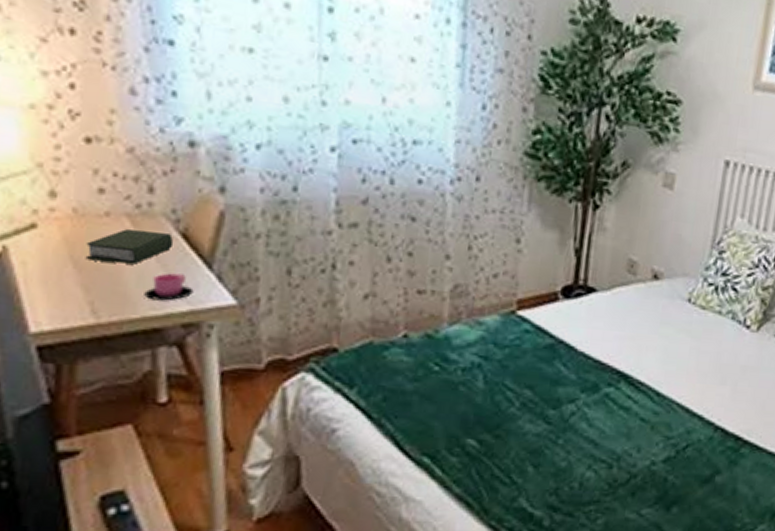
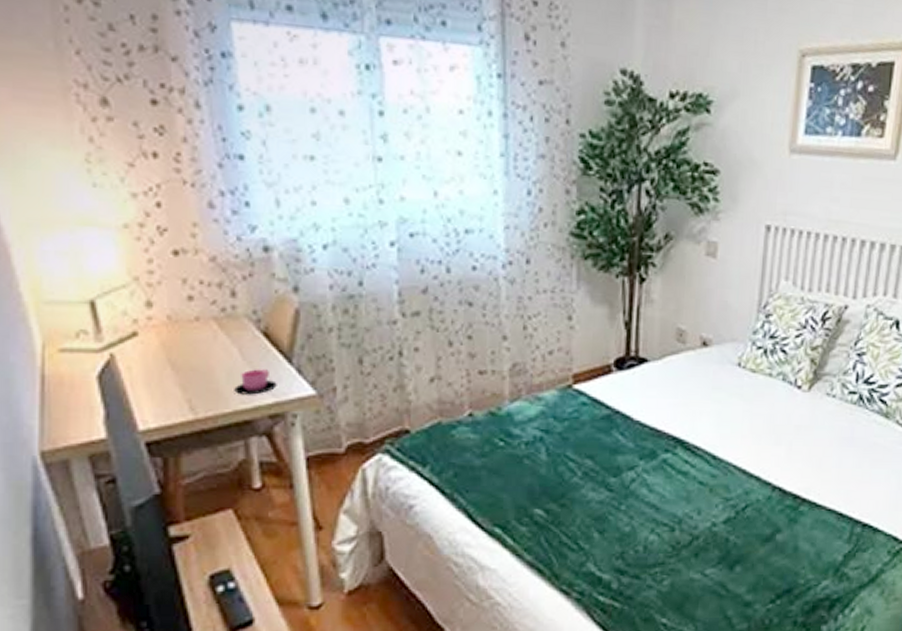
book: present [85,229,174,265] -> none [181,332,257,363]

